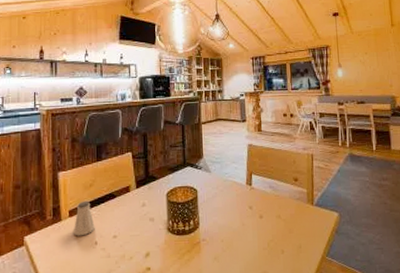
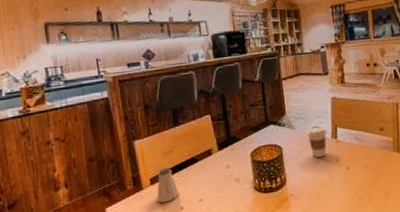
coffee cup: none [222,170,243,204] -> present [306,125,328,158]

